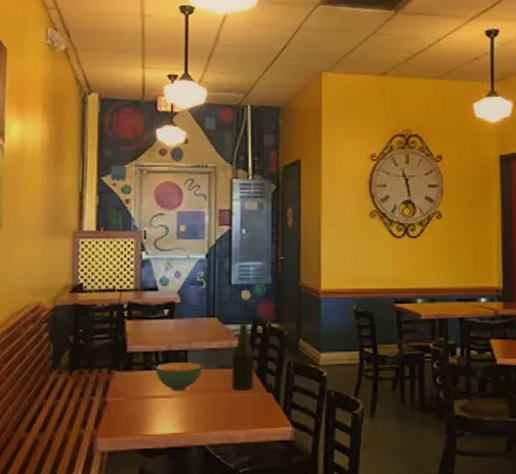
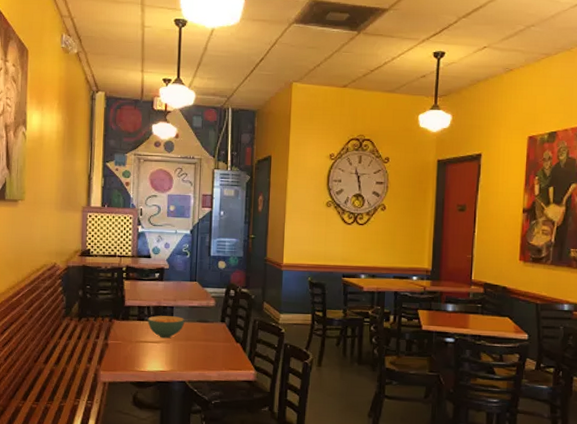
bottle: present [231,323,254,390] -> none [208,287,227,340]

